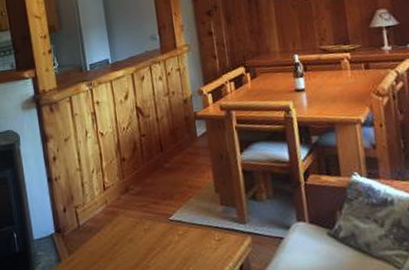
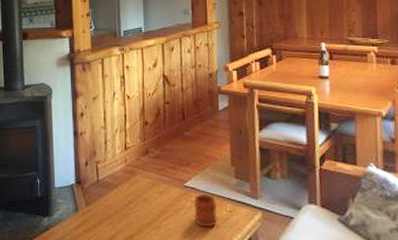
mug: none [181,226,207,261] -> present [194,194,218,228]

